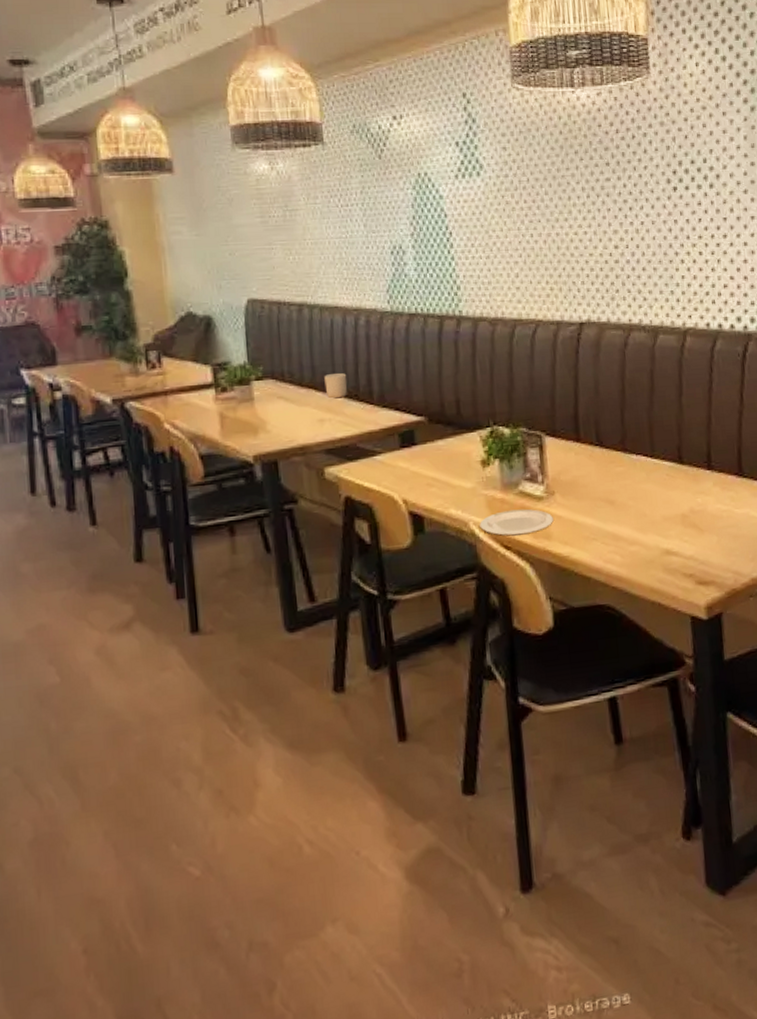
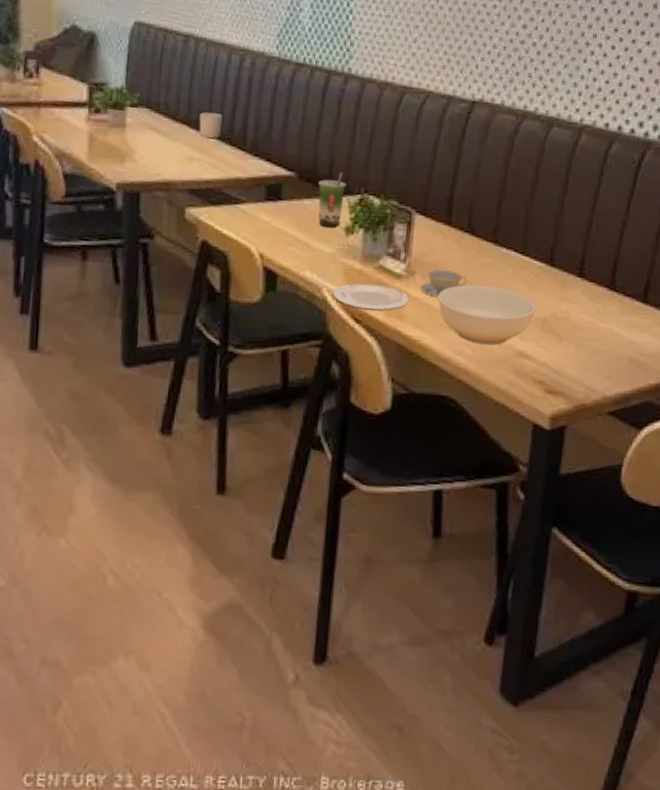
beverage cup: none [448,409,476,464] -> present [318,172,347,227]
teacup: none [562,484,605,511] -> present [420,269,468,296]
bowl: none [580,492,674,549] -> present [438,285,536,345]

